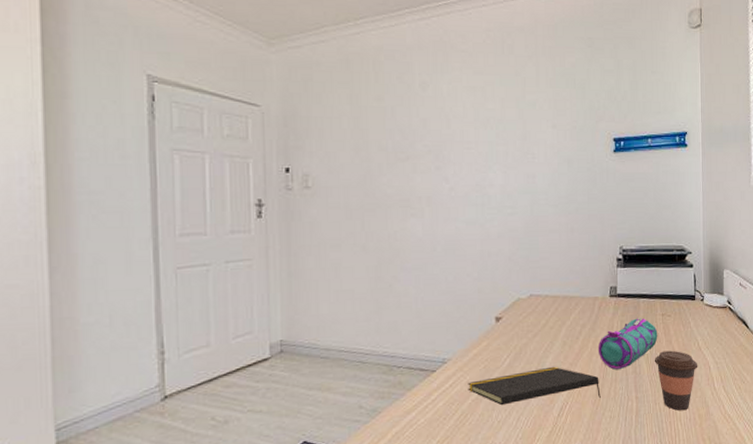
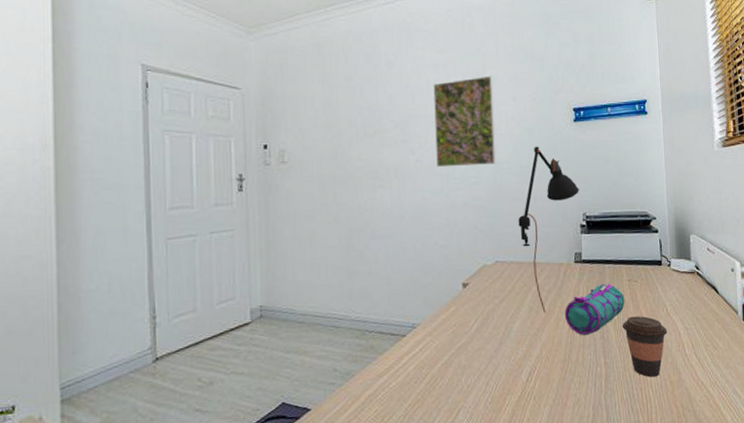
notepad: present [468,366,601,406] -> none [437,331,569,370]
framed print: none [470,101,533,197] -> present [433,75,496,168]
desk lamp: none [554,177,617,347] -> present [518,146,579,313]

